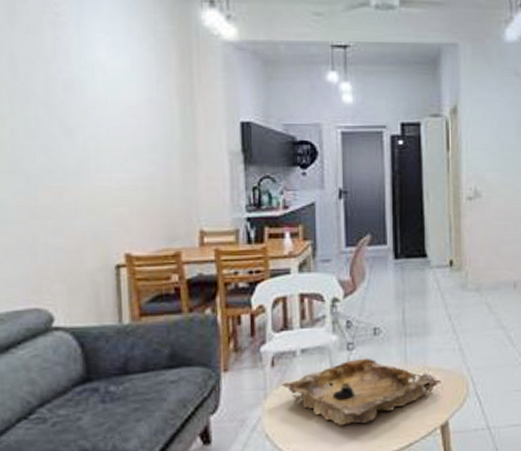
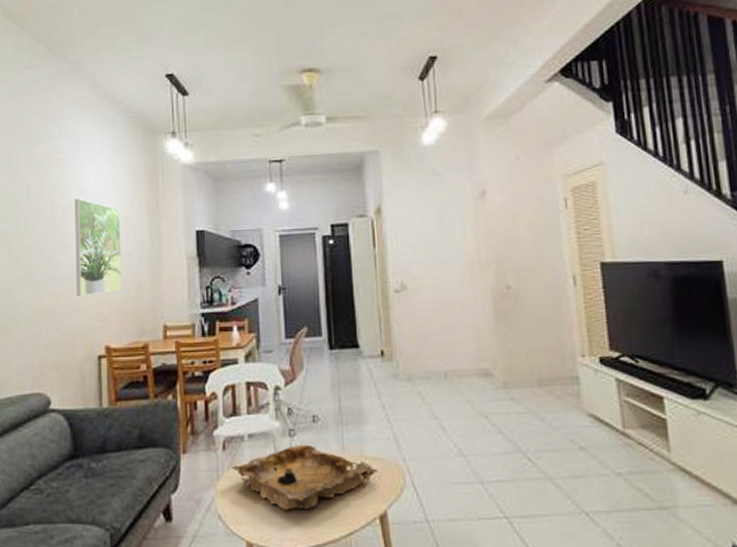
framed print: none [79,74,146,194] -> present [75,198,122,296]

